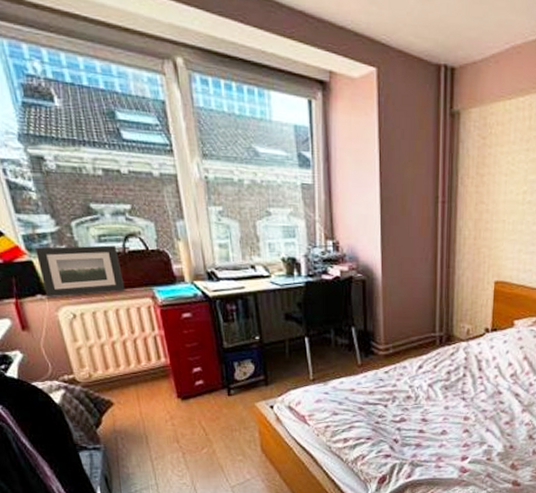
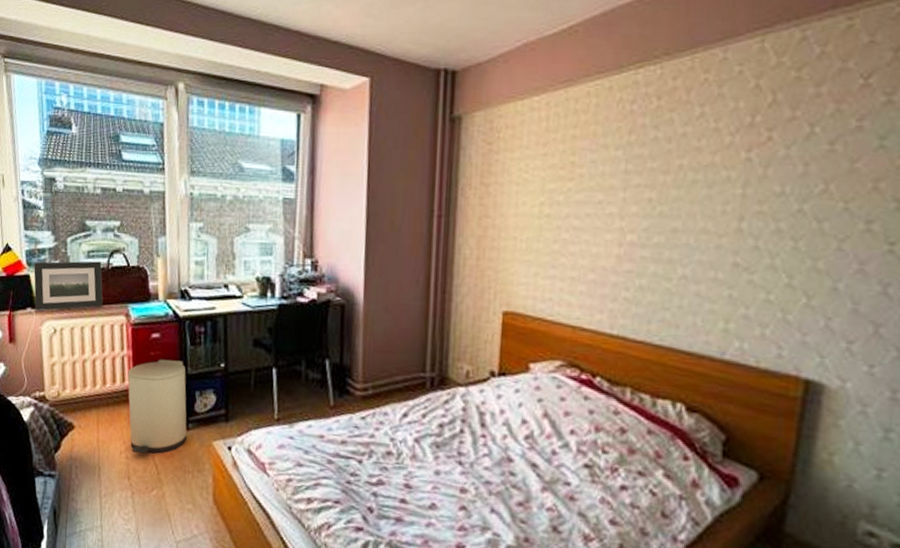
pedal bin: none [162,336,230,420] -> present [127,359,187,454]

